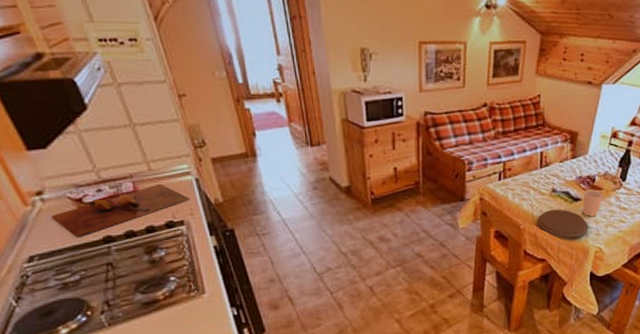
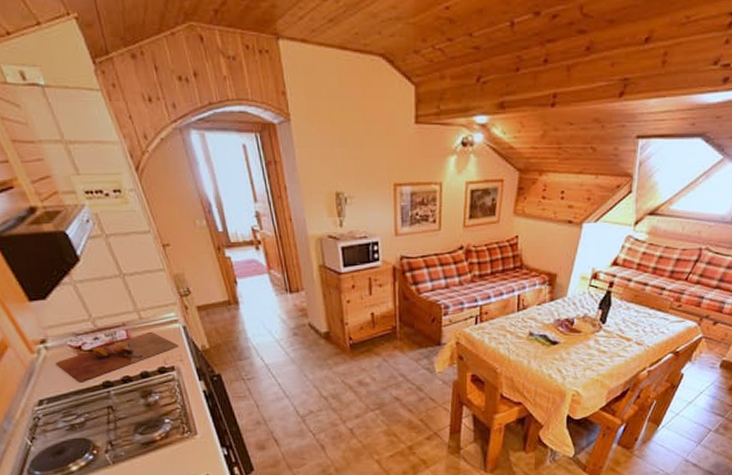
plate: present [537,209,588,238] -> none [513,352,566,382]
cup: present [583,189,604,218] -> none [560,332,583,361]

